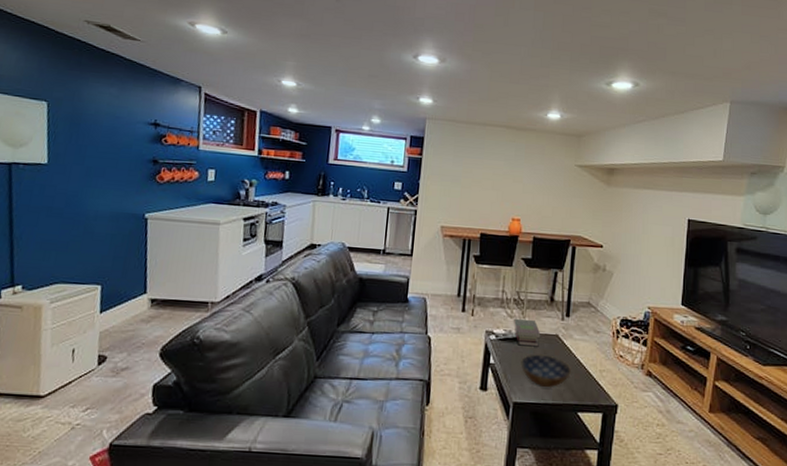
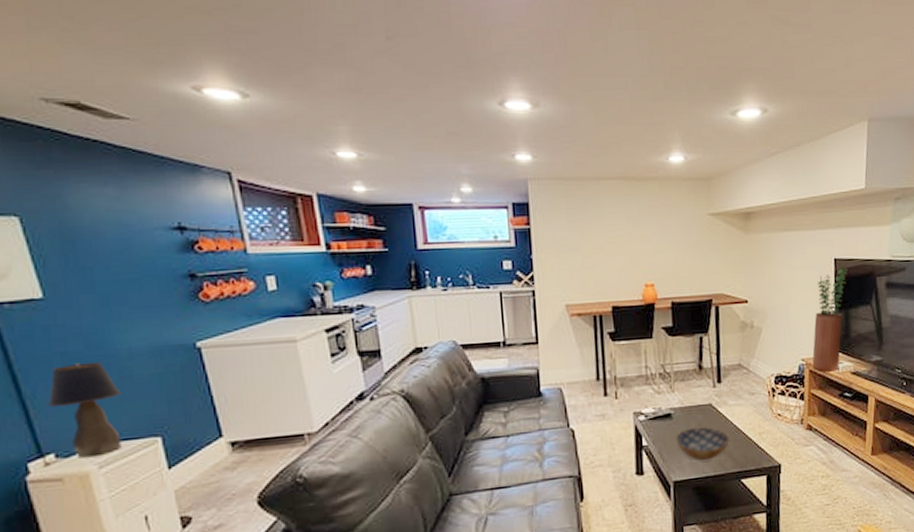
table lamp: none [28,216,82,294] -> present [47,361,122,458]
books: present [513,318,541,347] -> none [661,392,693,422]
vase: none [657,224,700,324] -> present [812,262,848,372]

